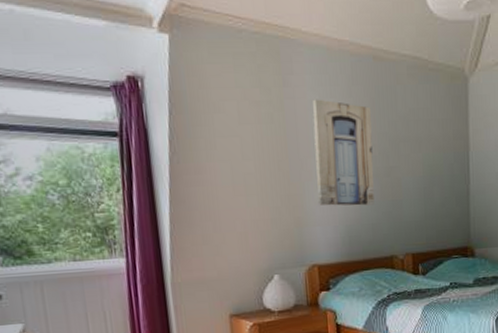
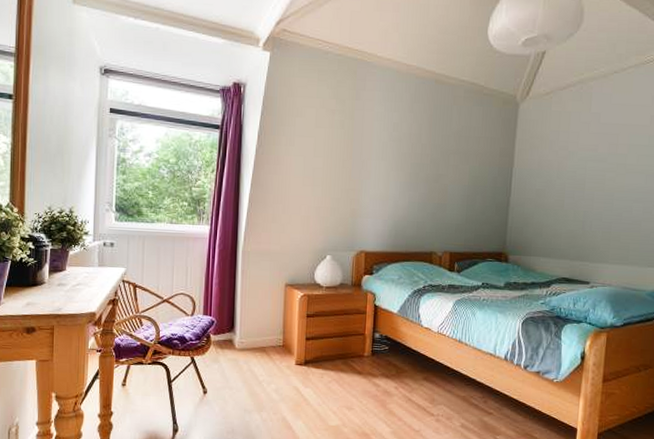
wall art: present [312,99,375,206] -> none [372,112,428,206]

